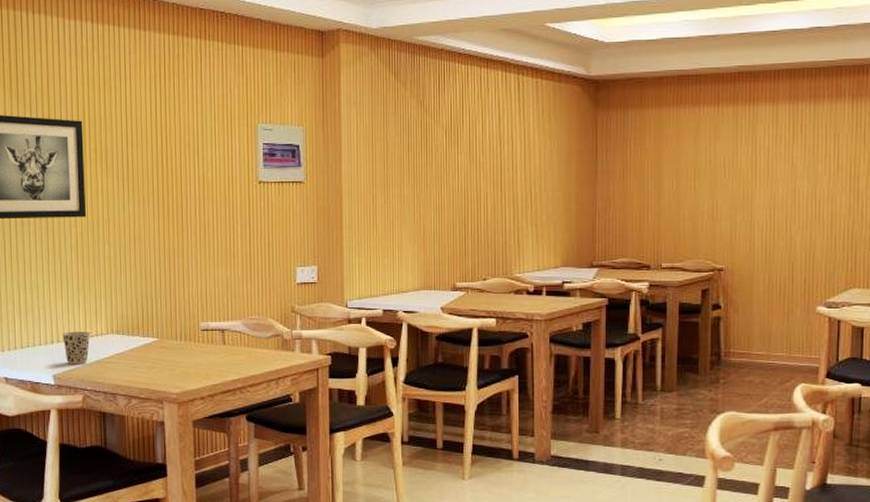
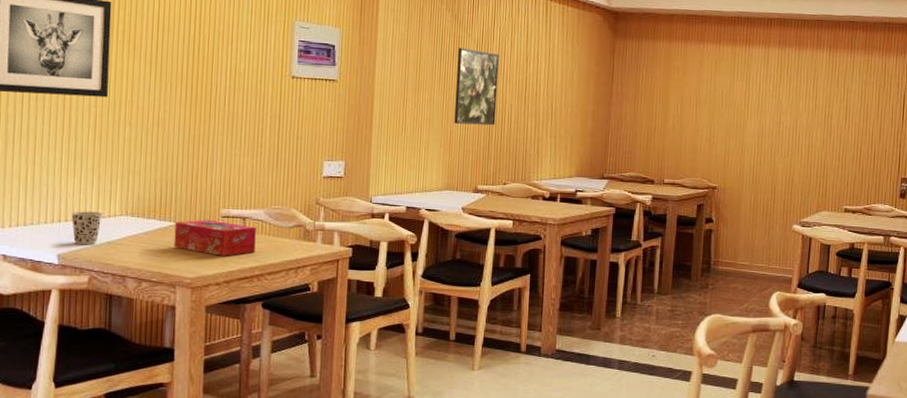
tissue box: none [158,333,236,370] -> present [174,219,256,256]
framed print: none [426,136,471,218] -> present [454,48,499,126]

